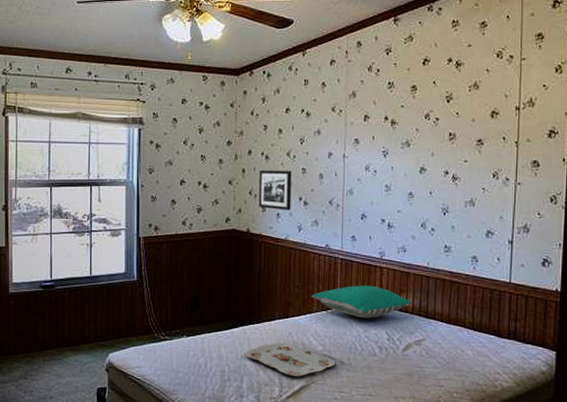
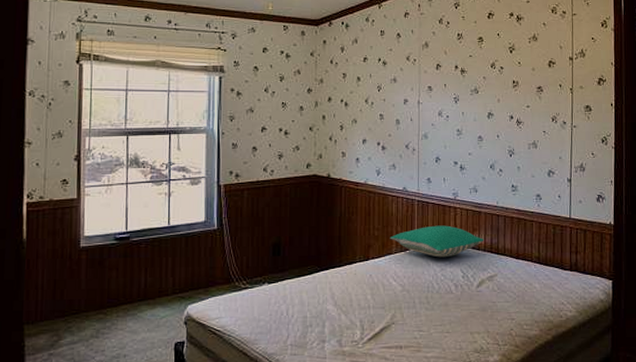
serving tray: present [245,342,336,377] -> none [327,284,415,319]
picture frame: present [259,170,292,210] -> none [339,116,370,155]

